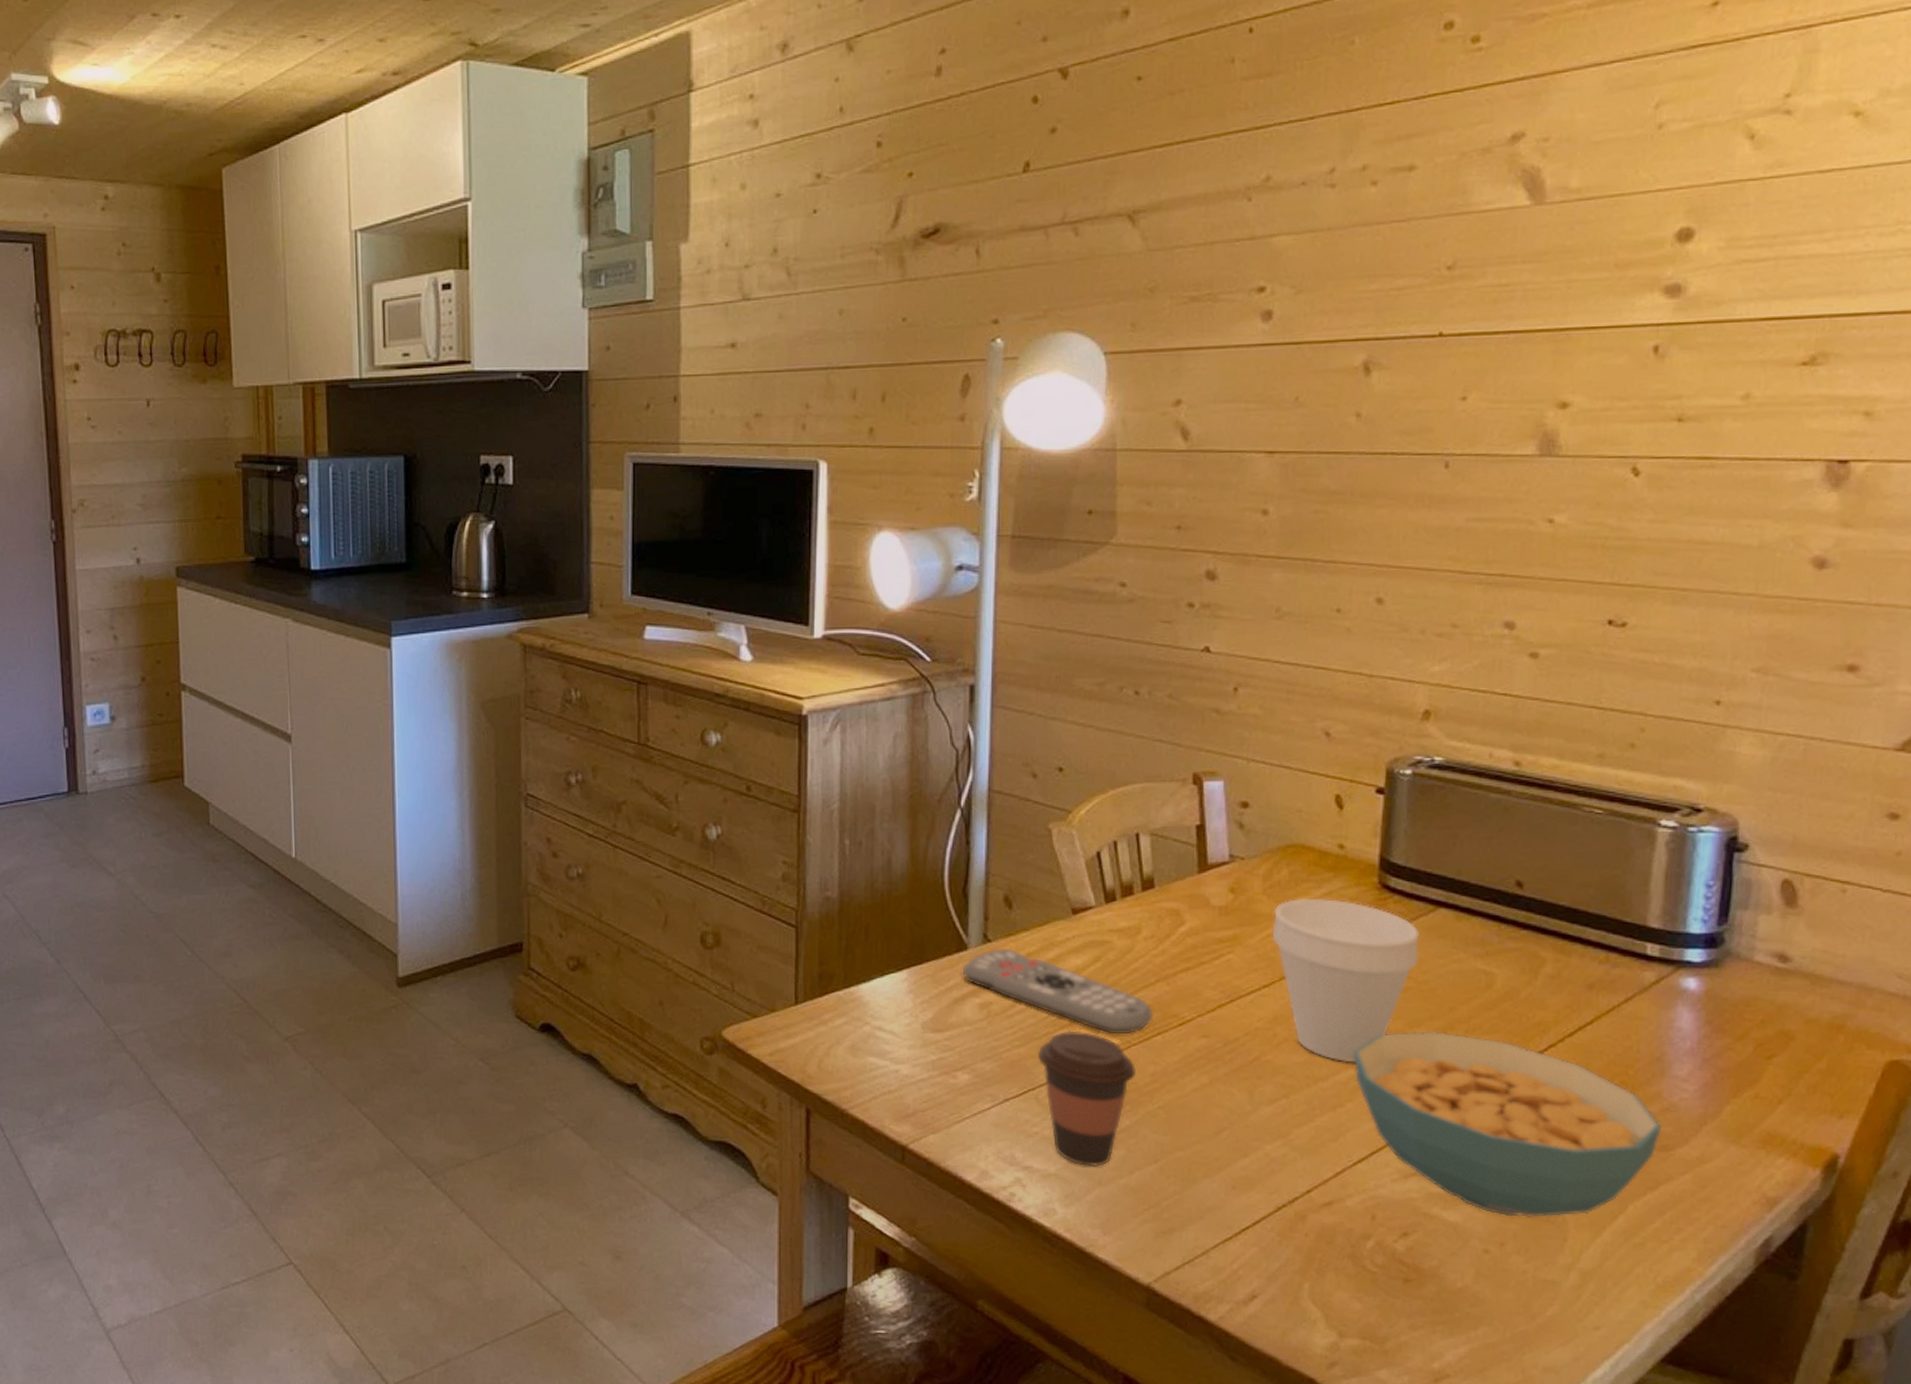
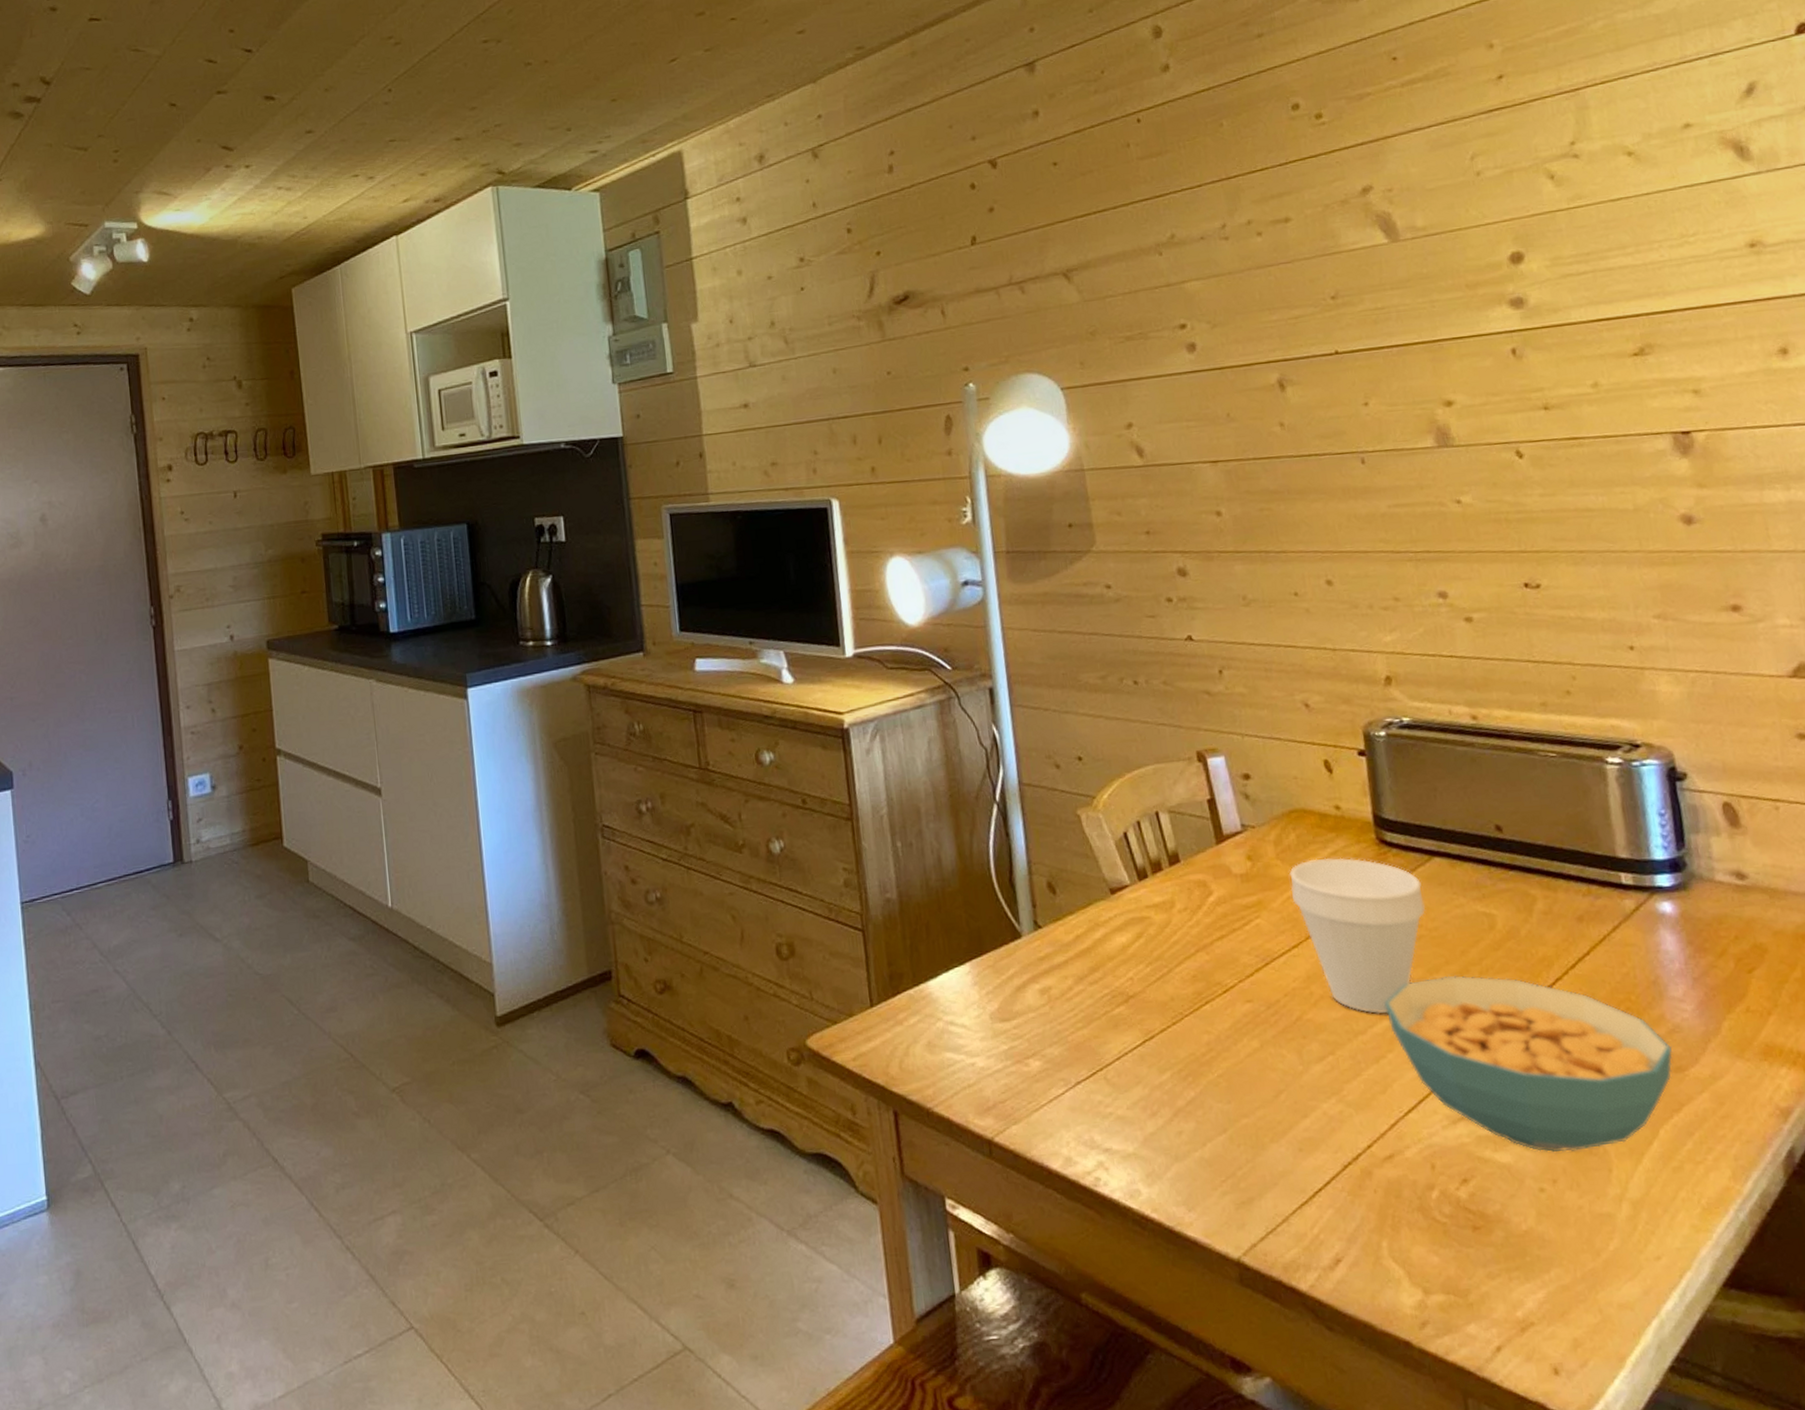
remote control: present [963,948,1154,1035] -> none [1020,932,1200,1008]
coffee cup: present [1037,1030,1137,1166] -> none [1099,1007,1194,1143]

